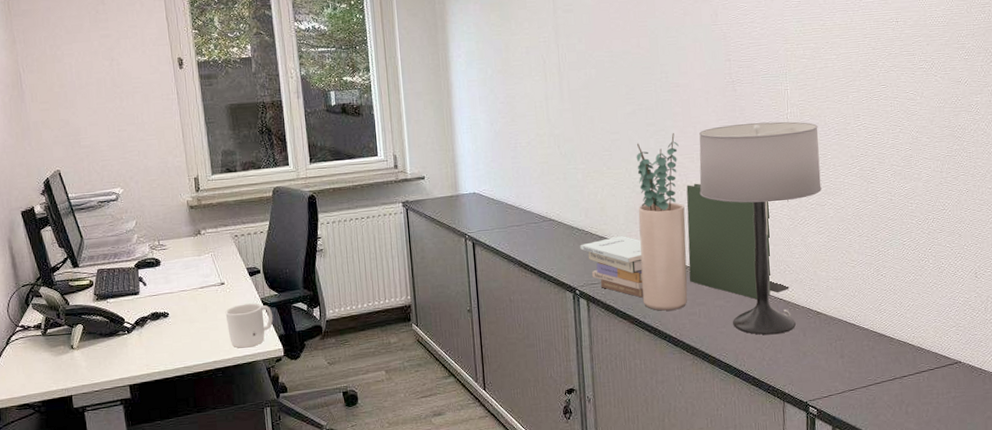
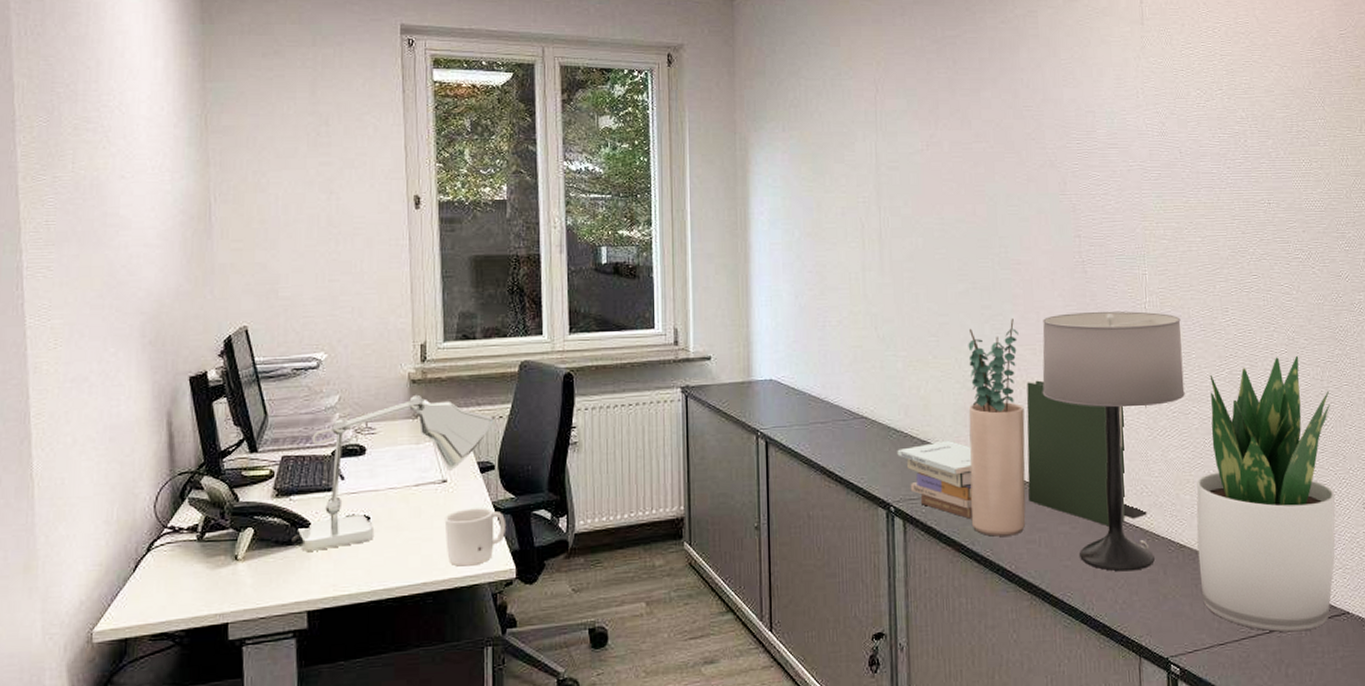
desk lamp: none [112,217,256,341] -> present [291,394,494,551]
planter: none [831,153,951,379] -> present [1196,356,1336,633]

